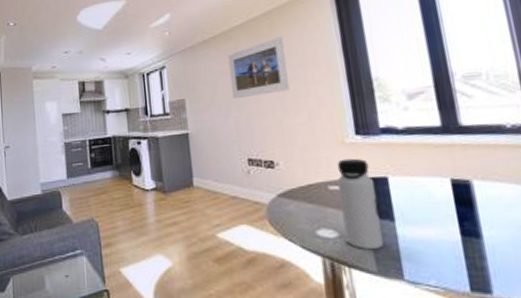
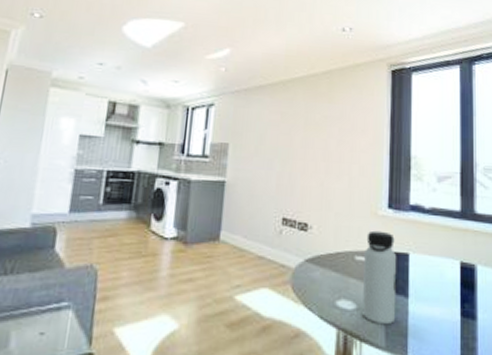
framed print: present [227,36,290,99] -> none [278,97,338,154]

